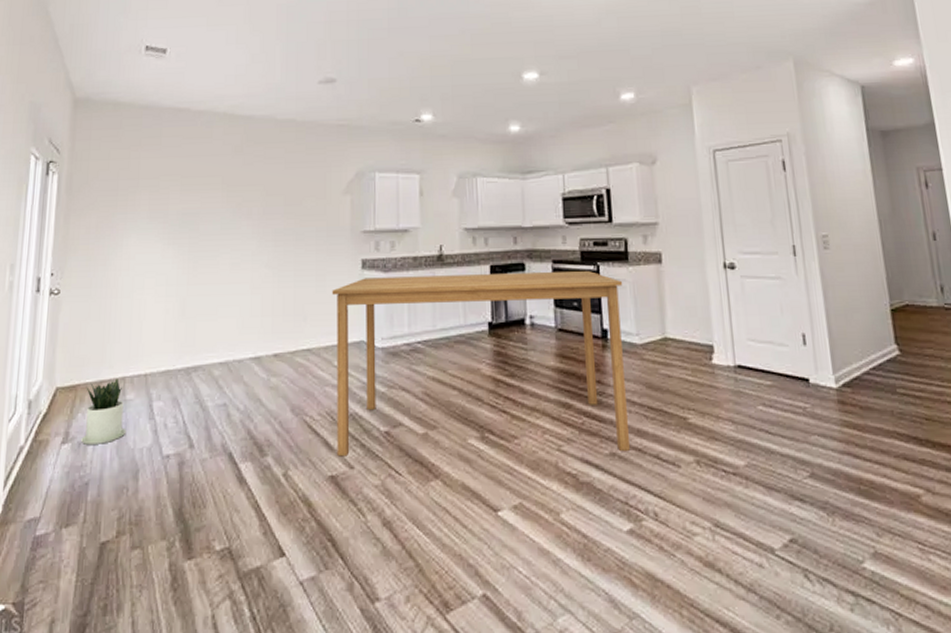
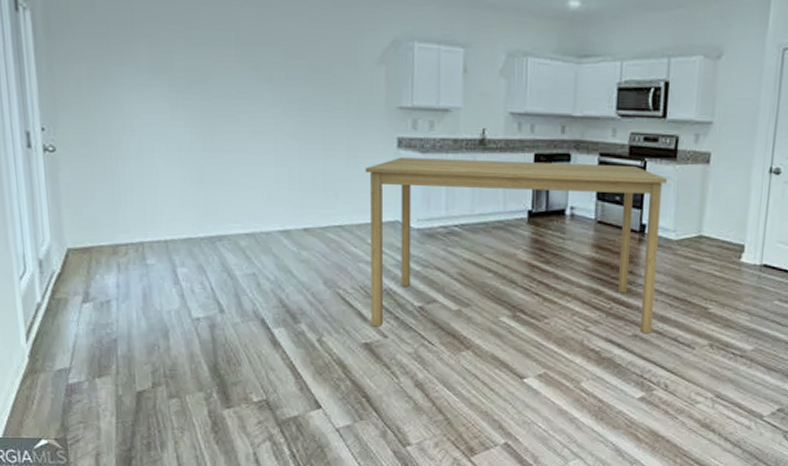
planter: present [81,378,127,445] -> none [101,243,151,305]

